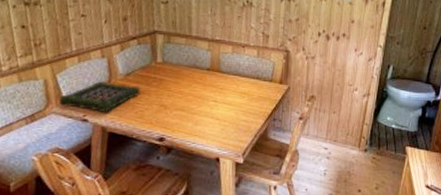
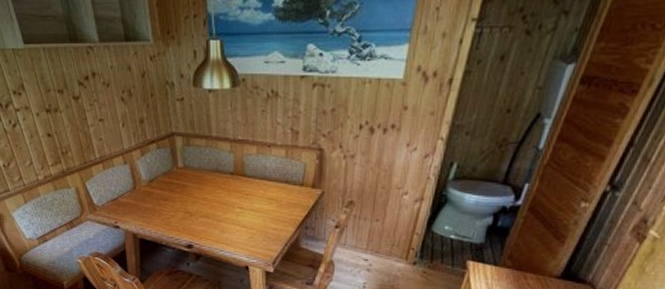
plant pot: present [58,81,141,112] -> none [91,188,165,219]

